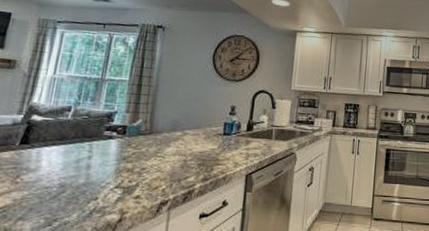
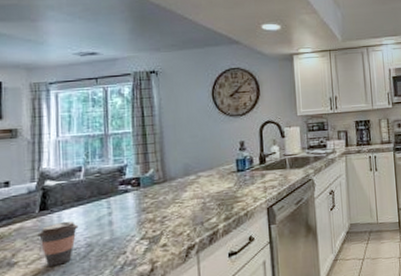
coffee cup: none [12,158,56,202] -> present [37,221,79,266]

